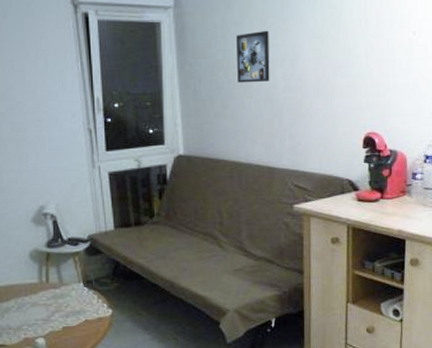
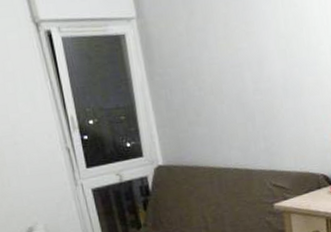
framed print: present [236,30,270,83] -> none [202,34,240,89]

